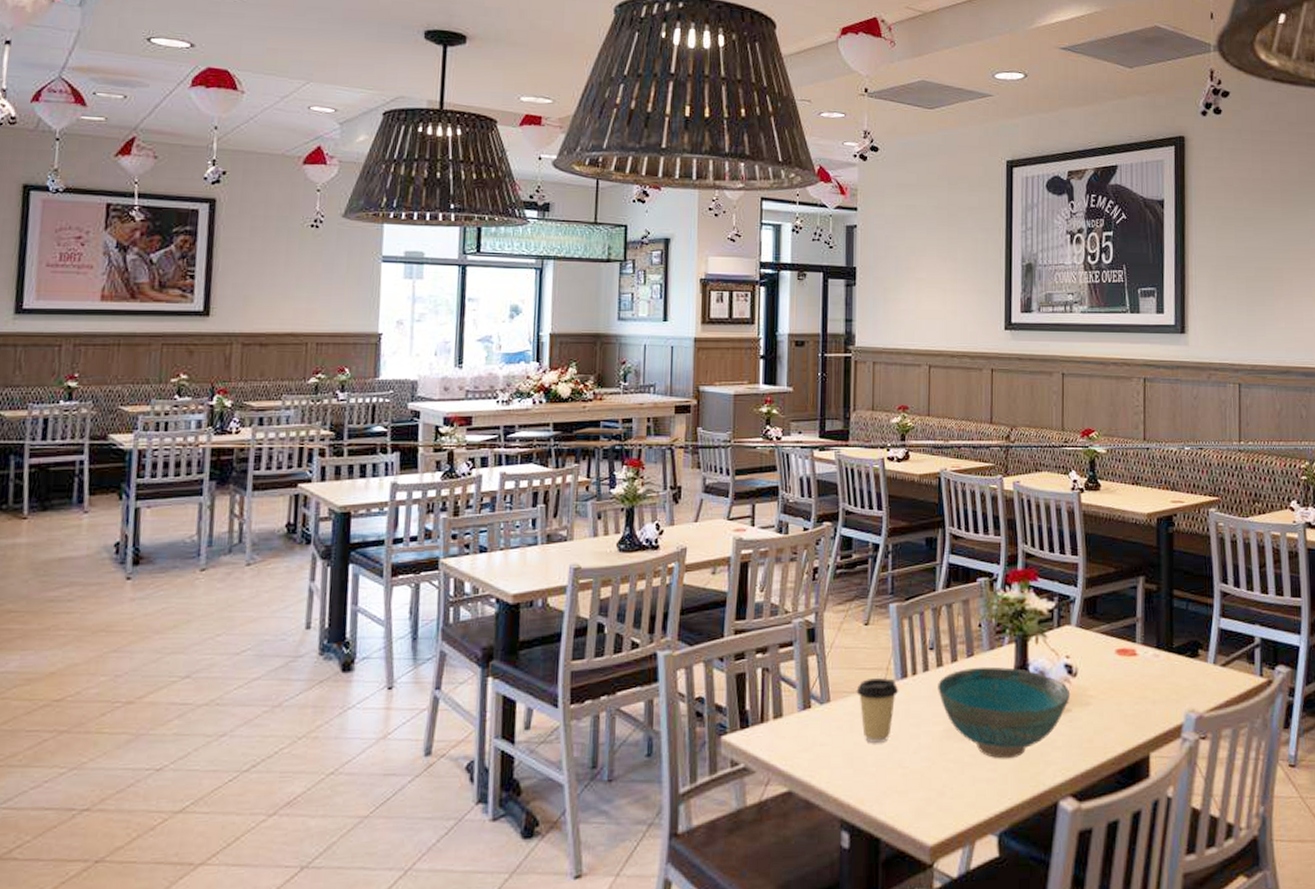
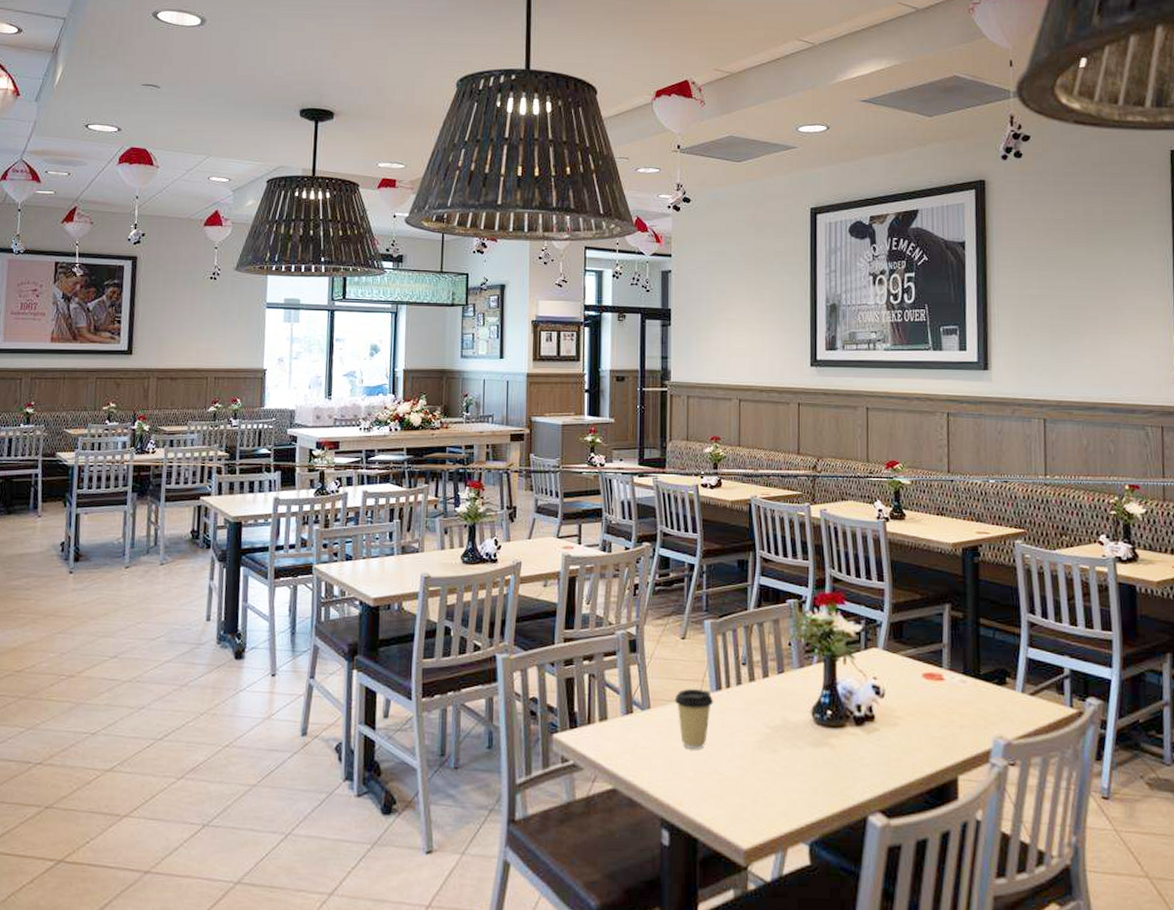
bowl: present [938,666,1071,759] -> none [750,683,878,772]

